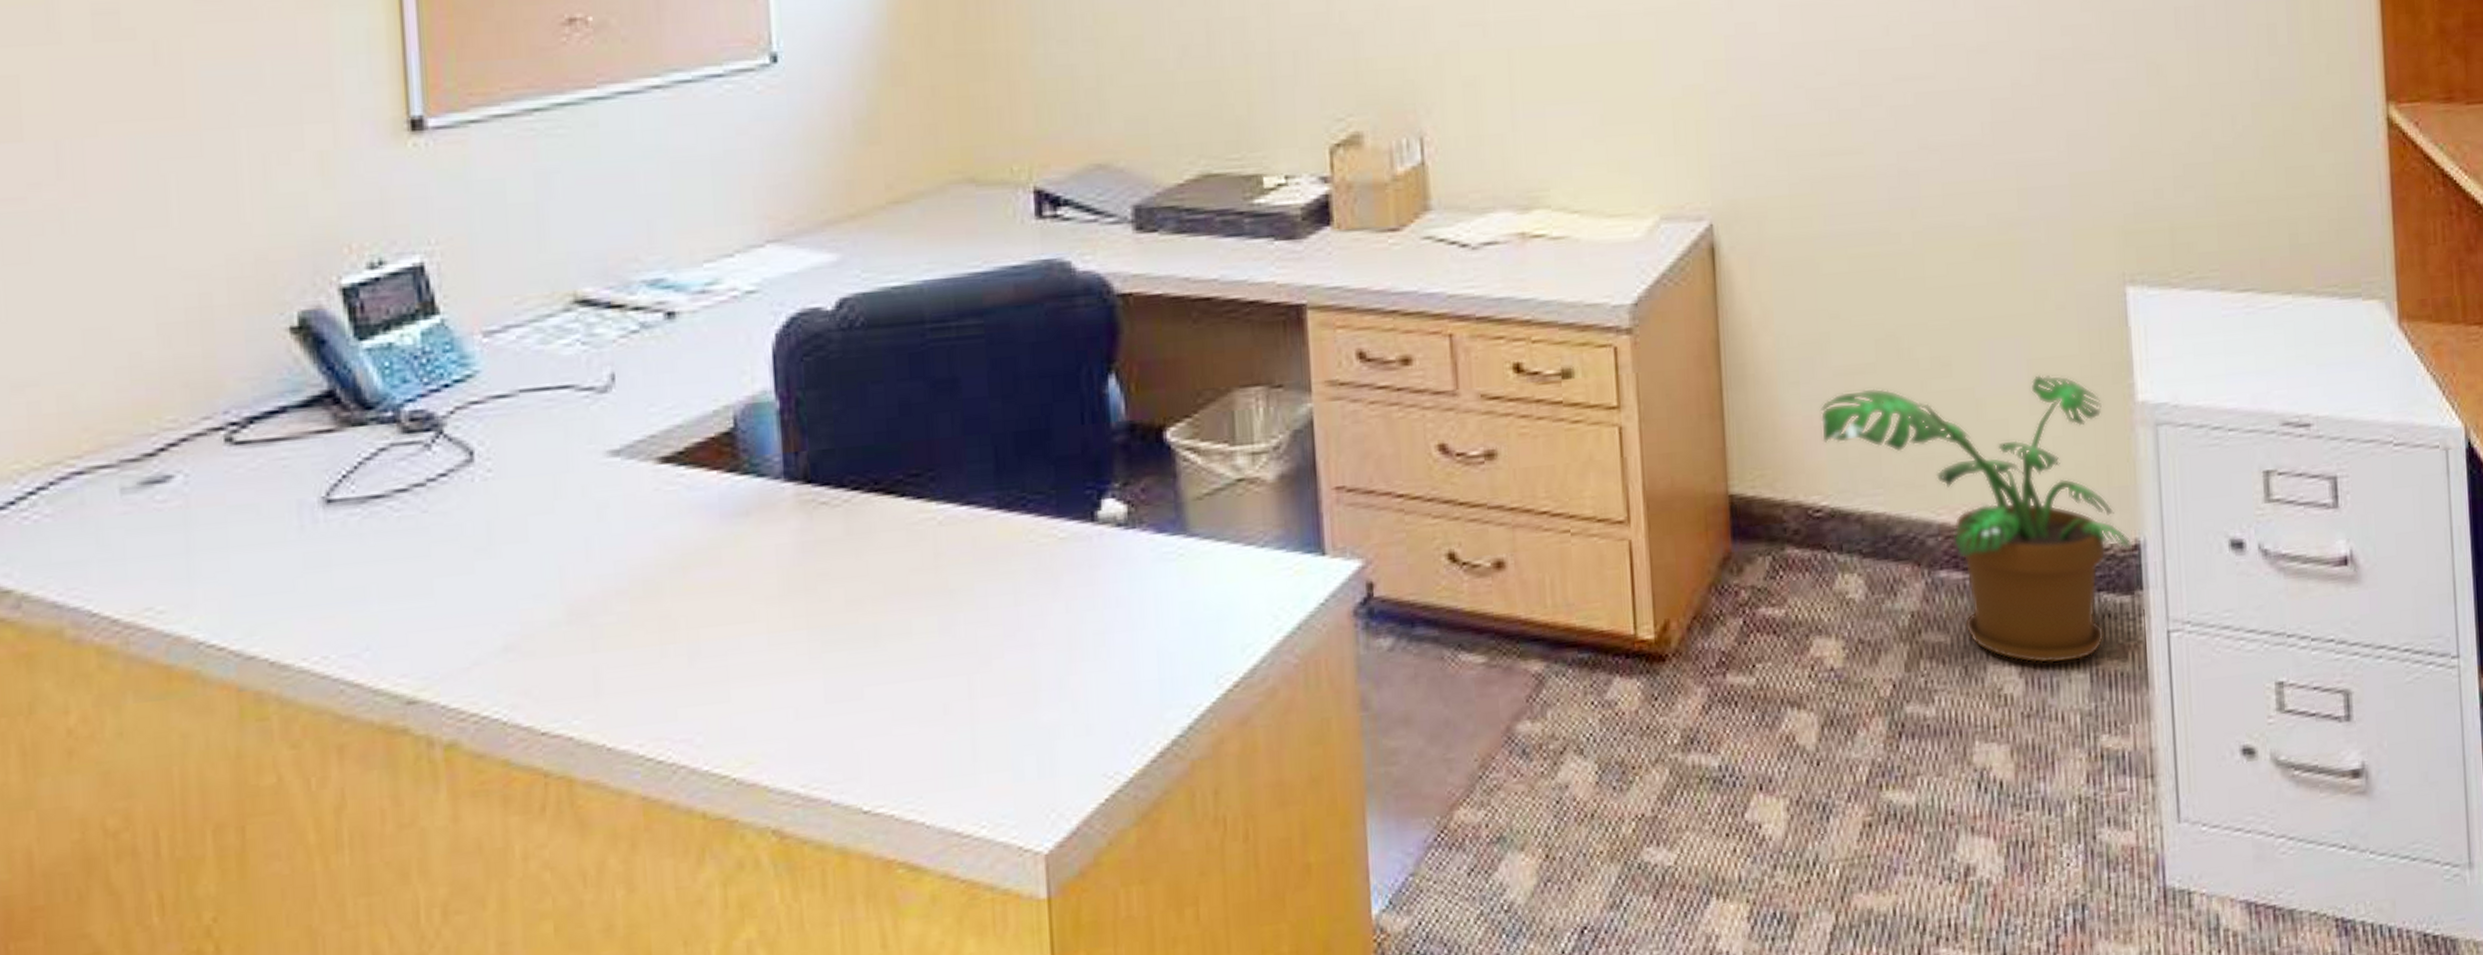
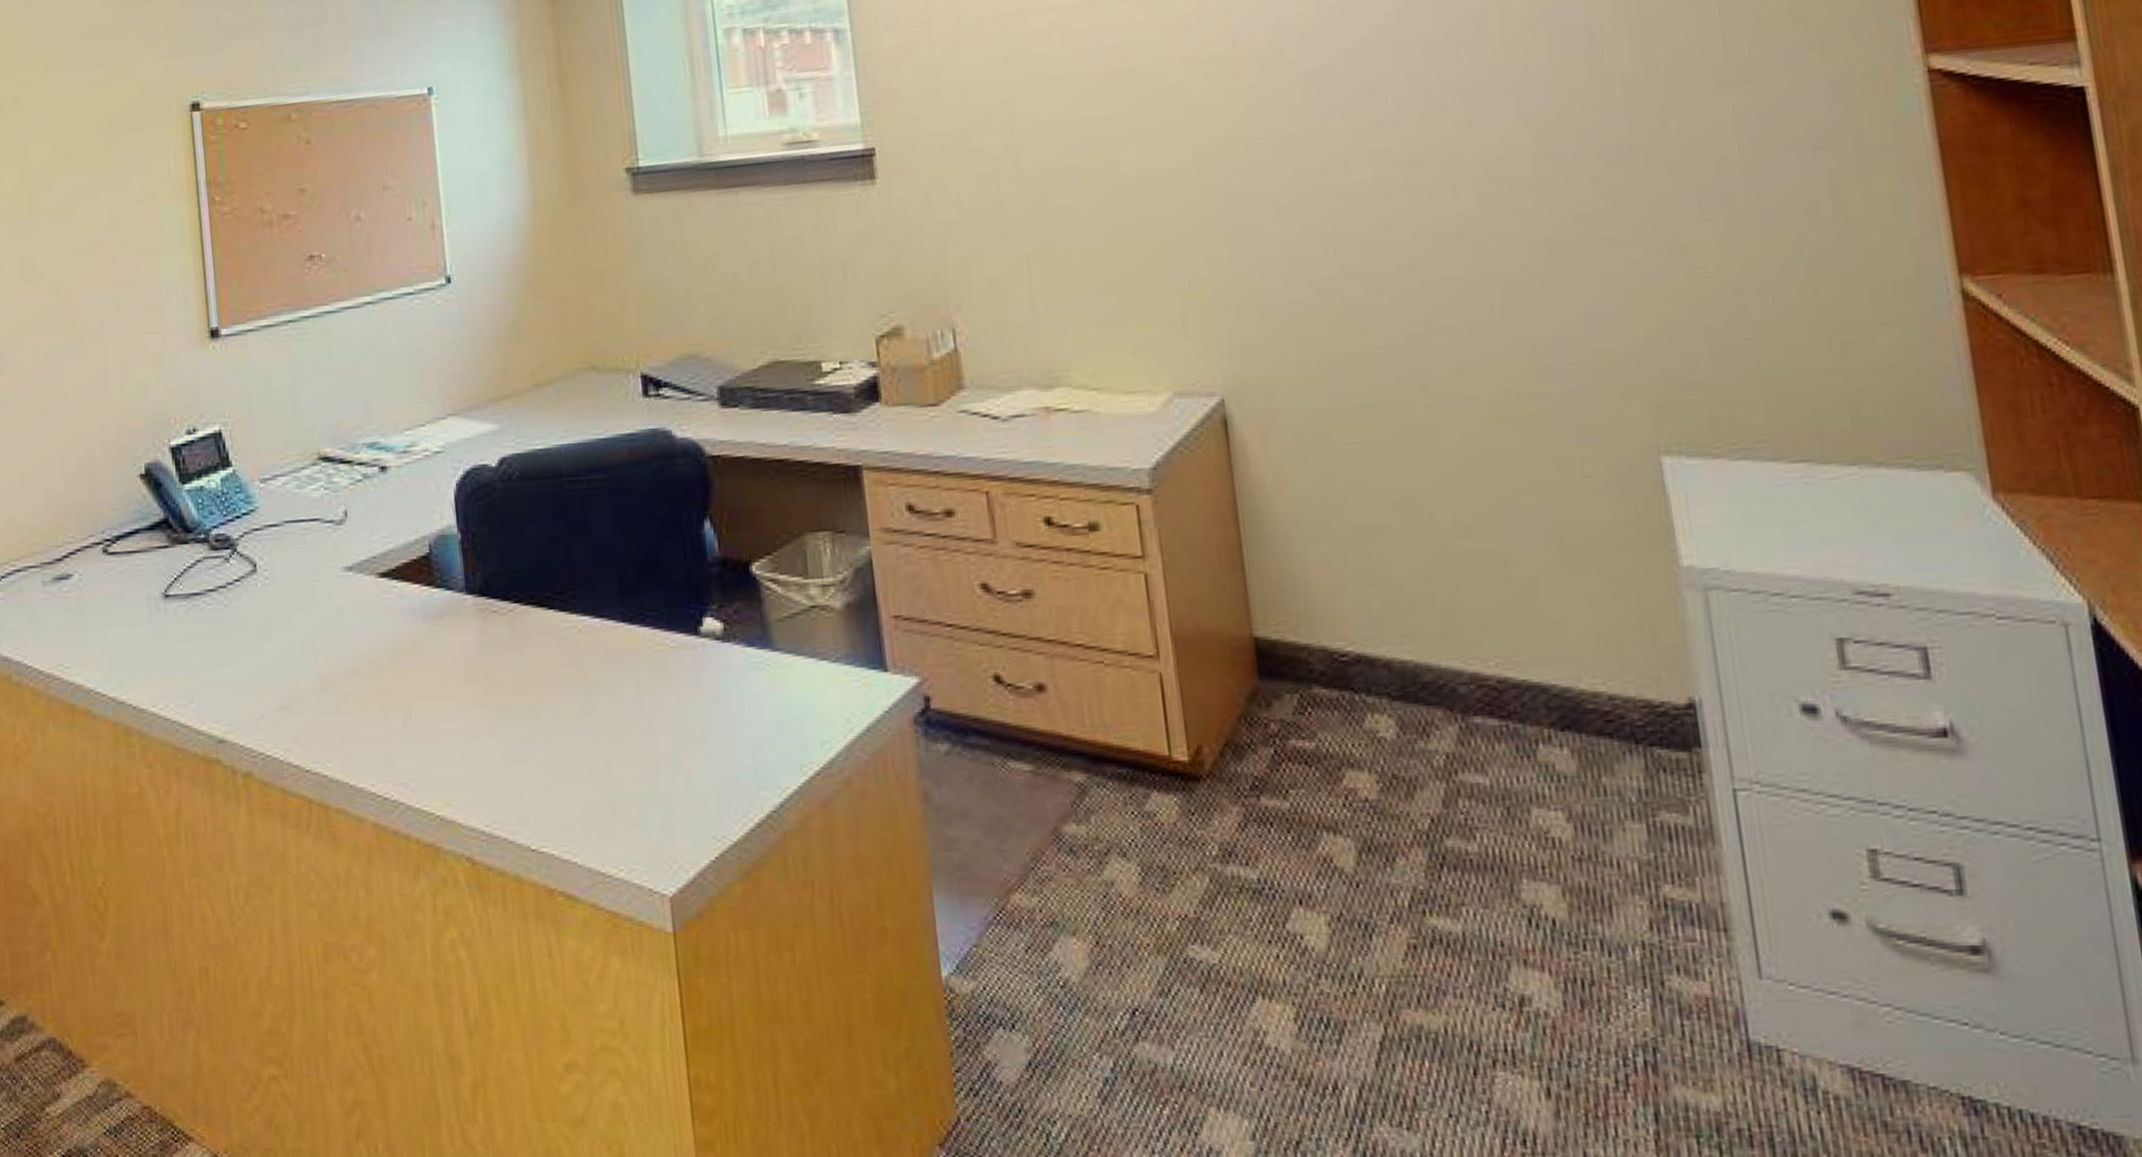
potted plant: present [1819,374,2133,664] -> none [1339,538,1687,813]

